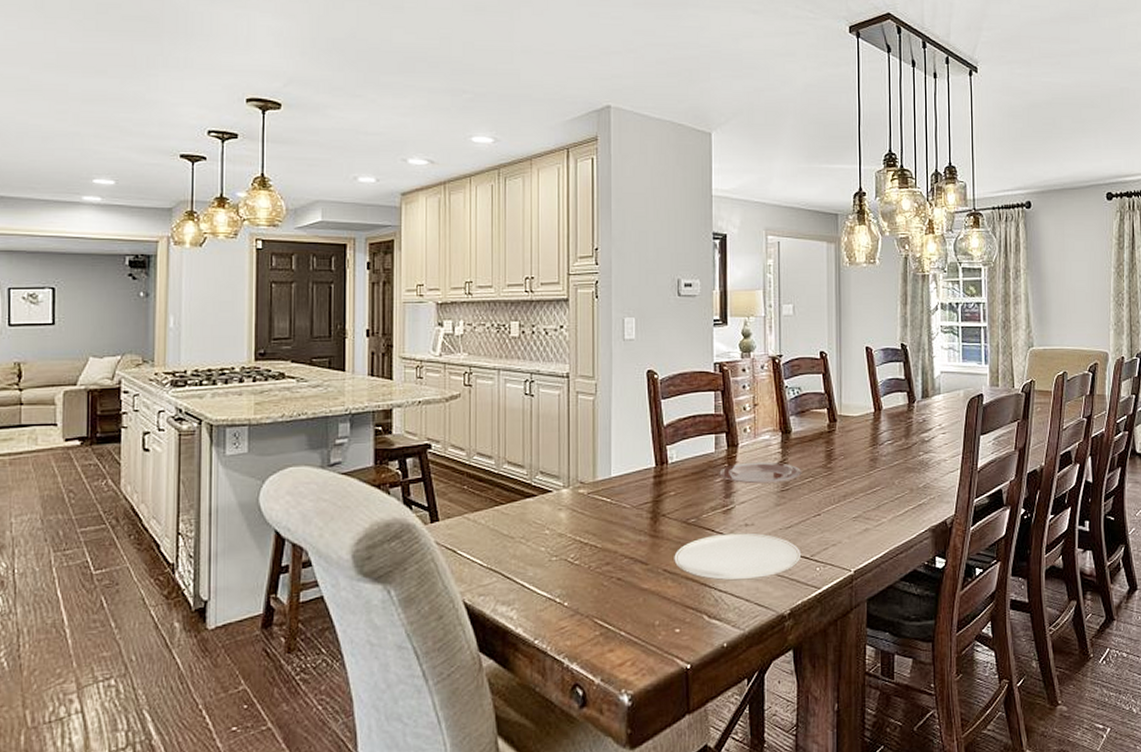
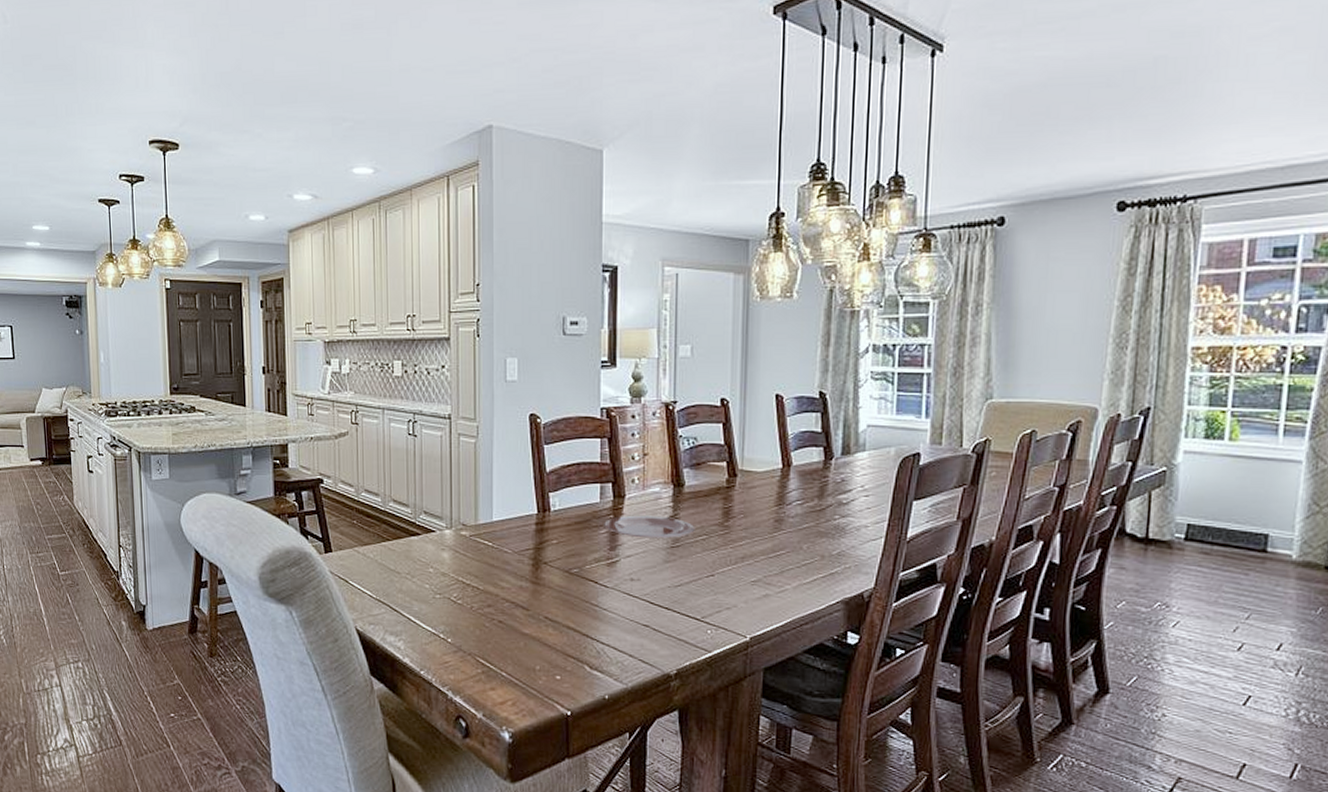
plate: present [674,533,802,582] -> none [555,586,692,637]

